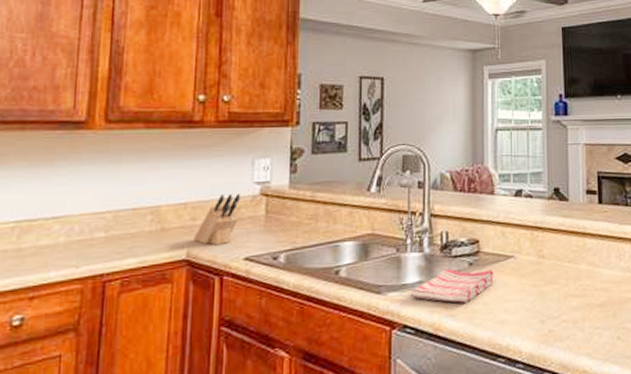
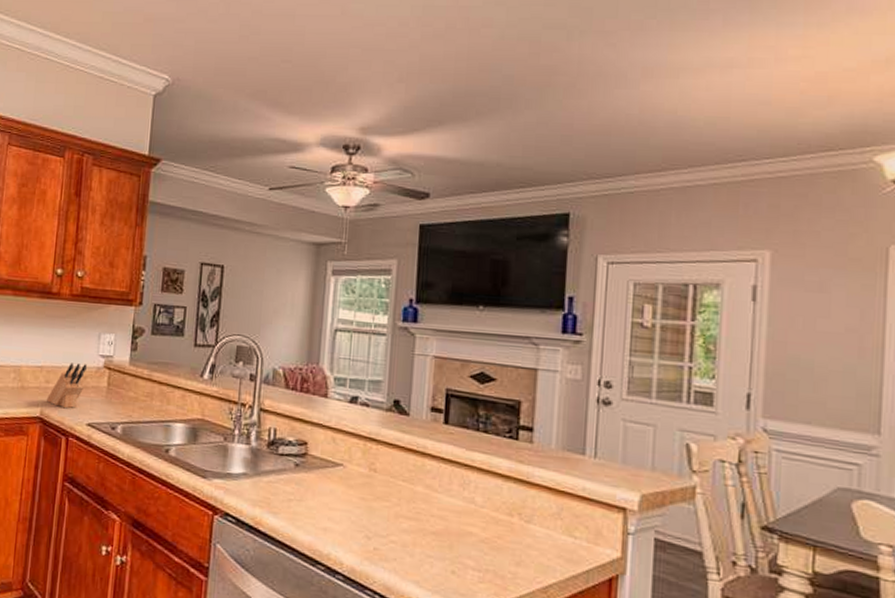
dish towel: present [409,269,494,303] -> none [233,466,320,503]

